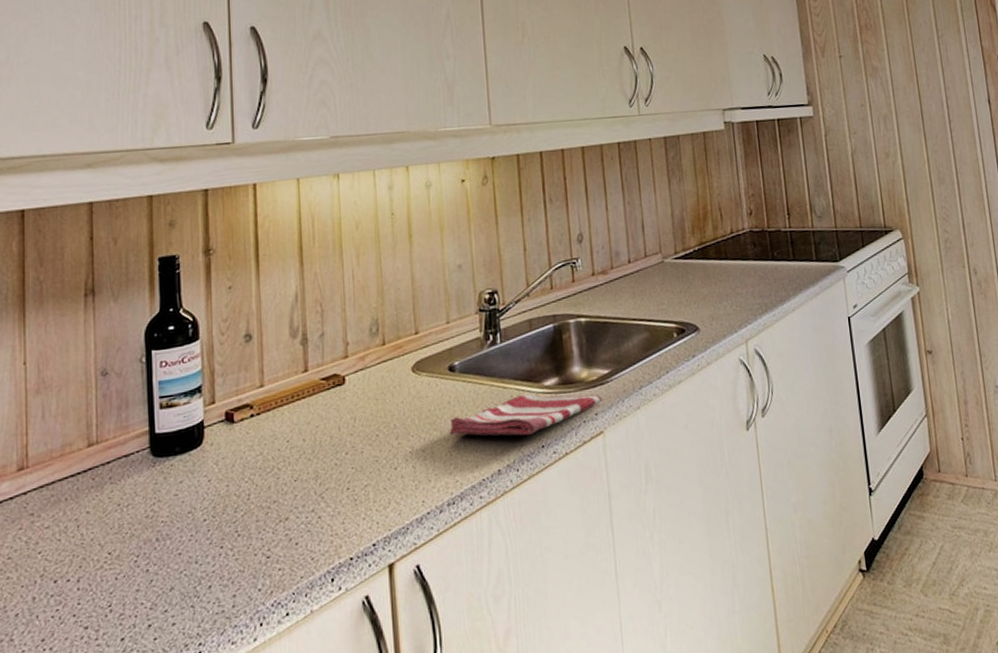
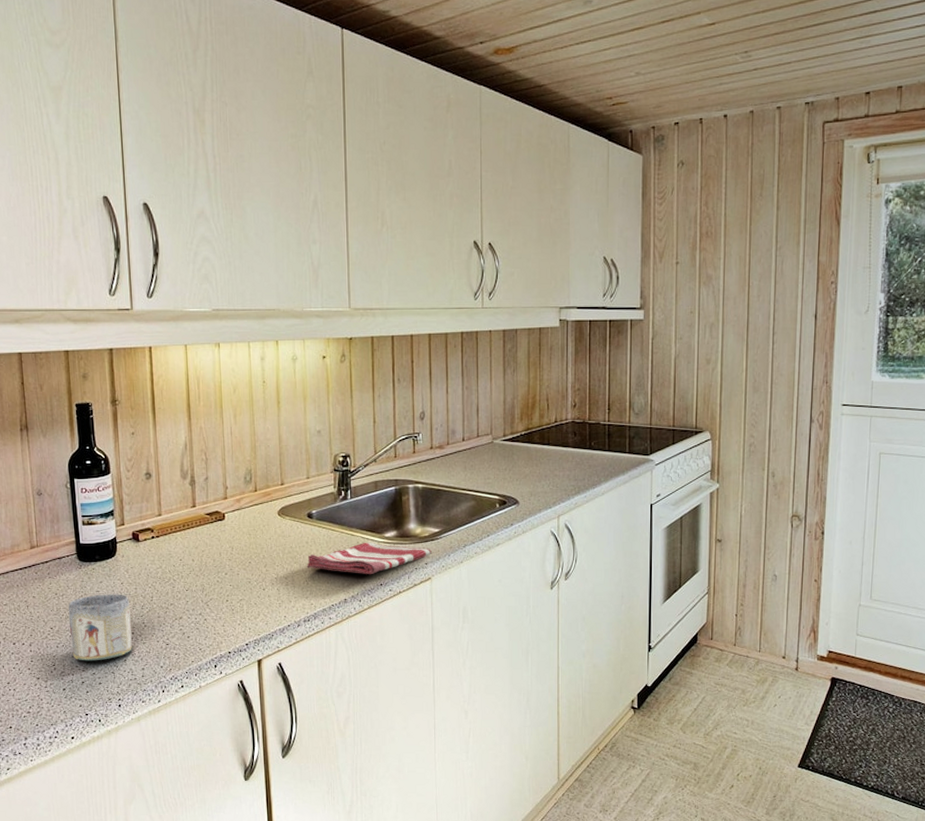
mug: none [134,495,220,595] -> present [68,594,132,661]

